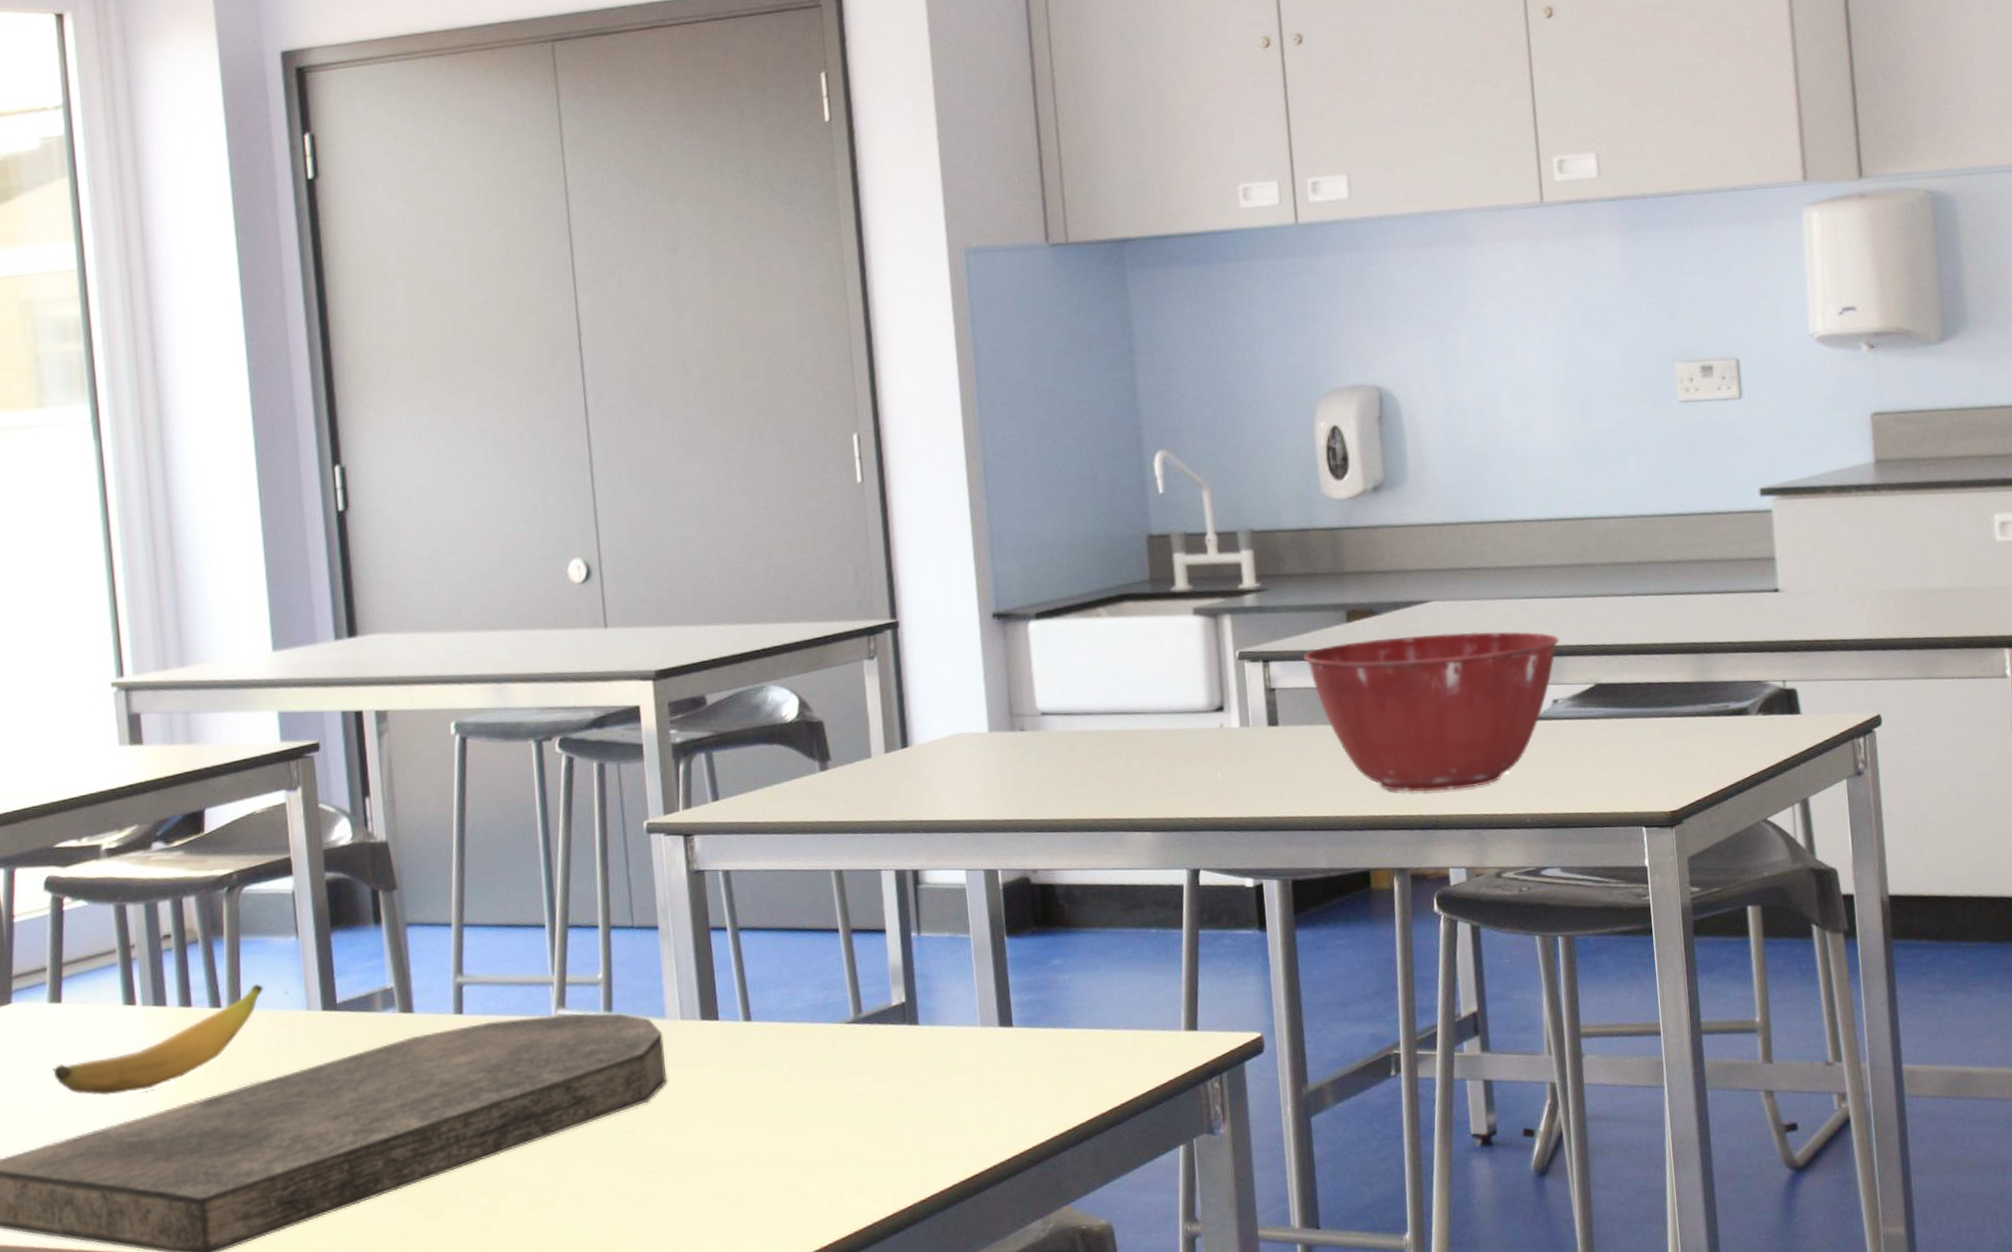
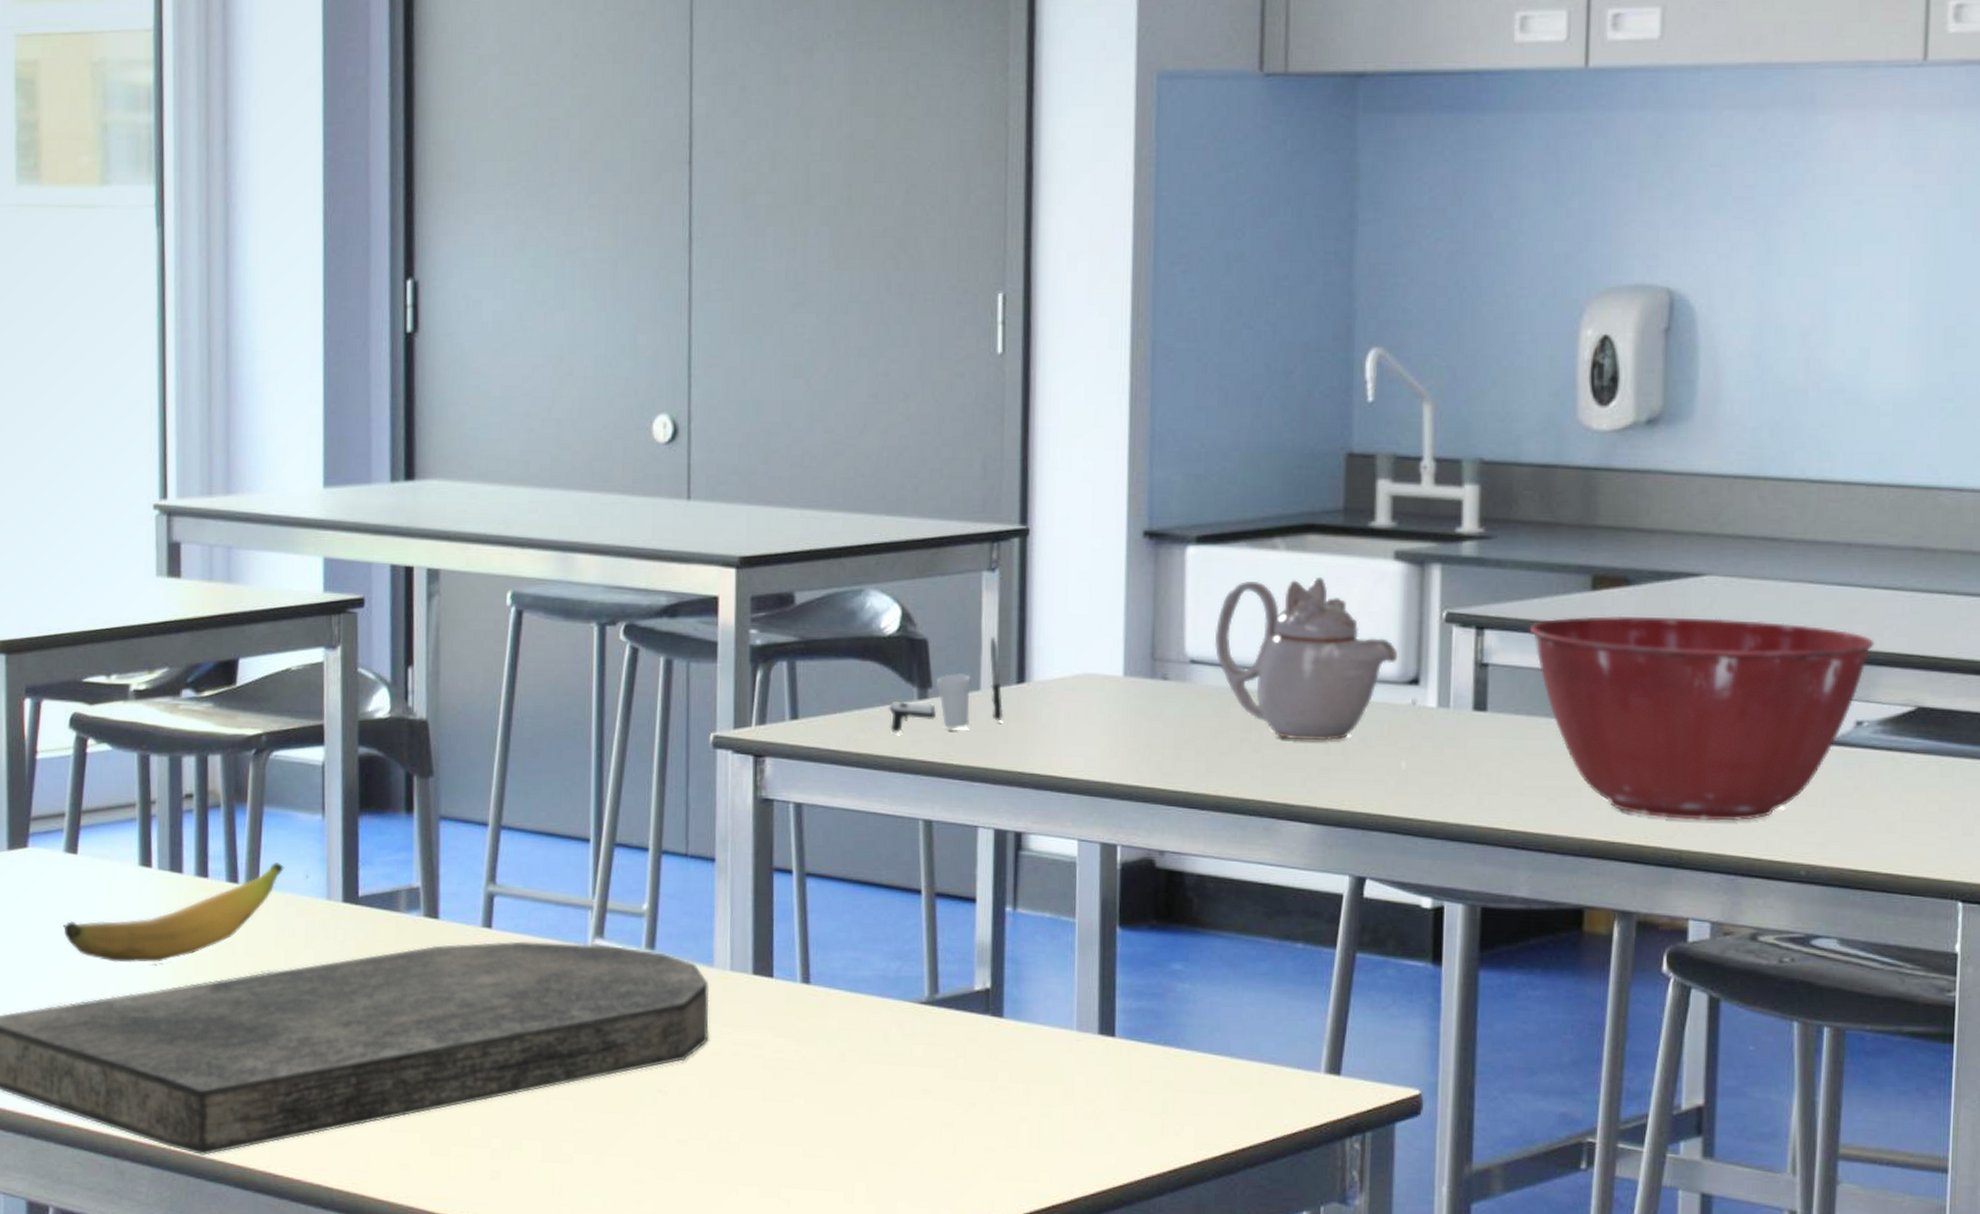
cup: none [796,712,893,802] -> present [889,637,1004,733]
teapot: none [1059,634,1205,767] -> present [1214,576,1397,740]

